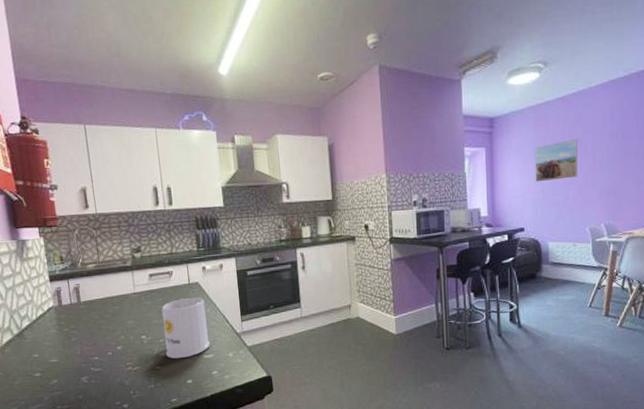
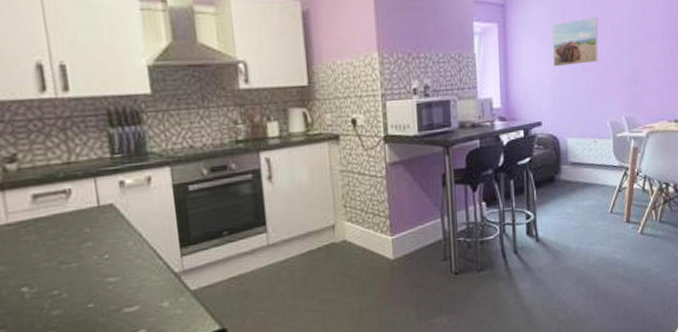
mug: present [161,297,210,359] -> none [53,225,134,318]

